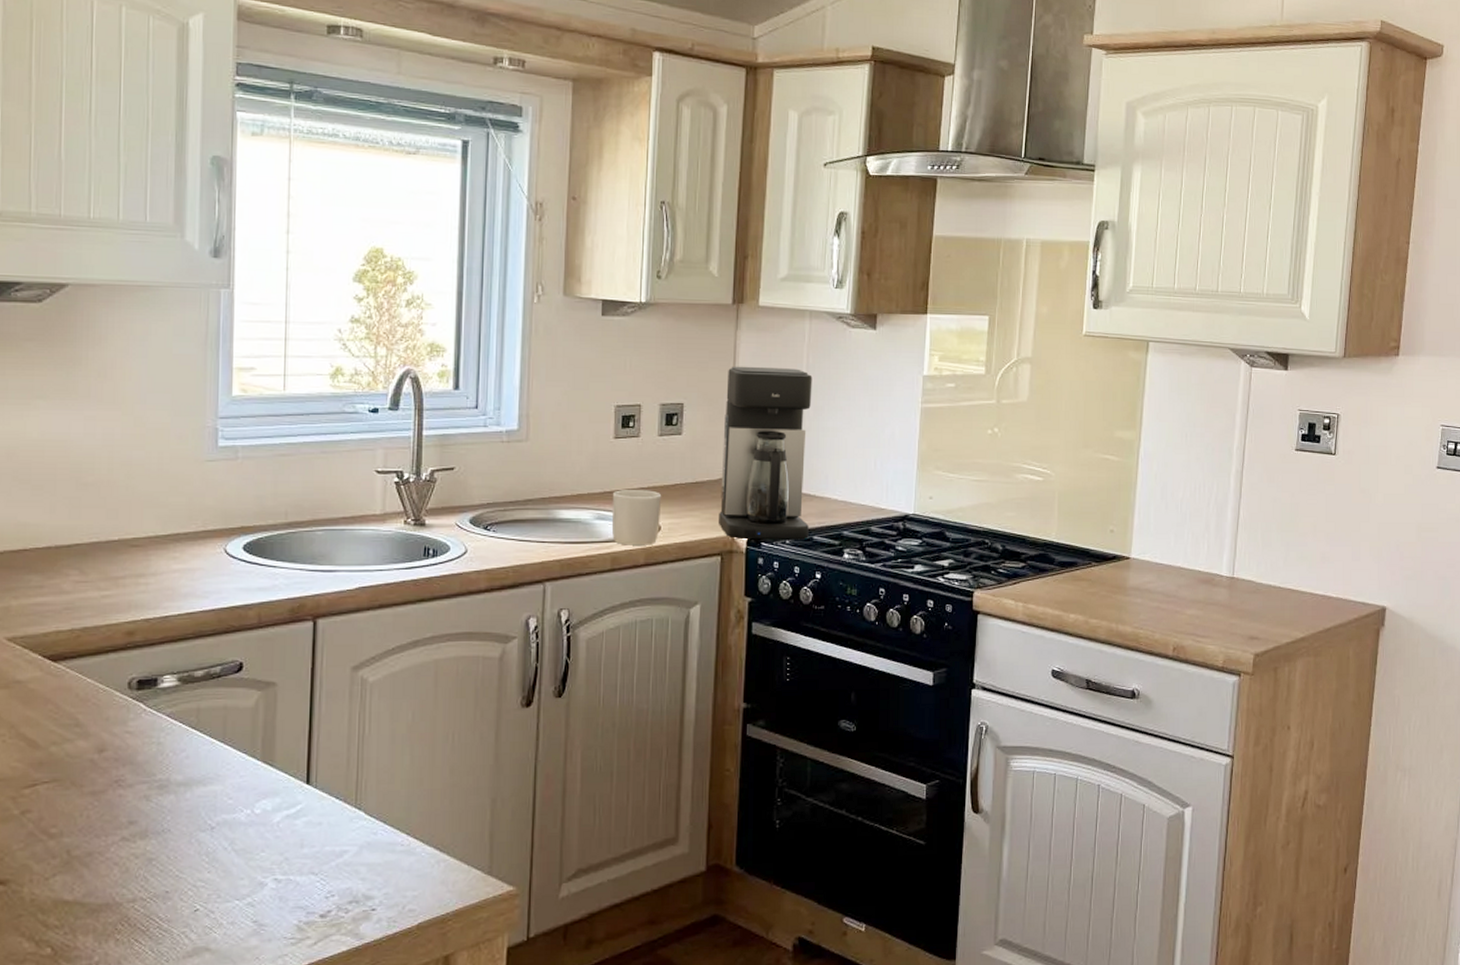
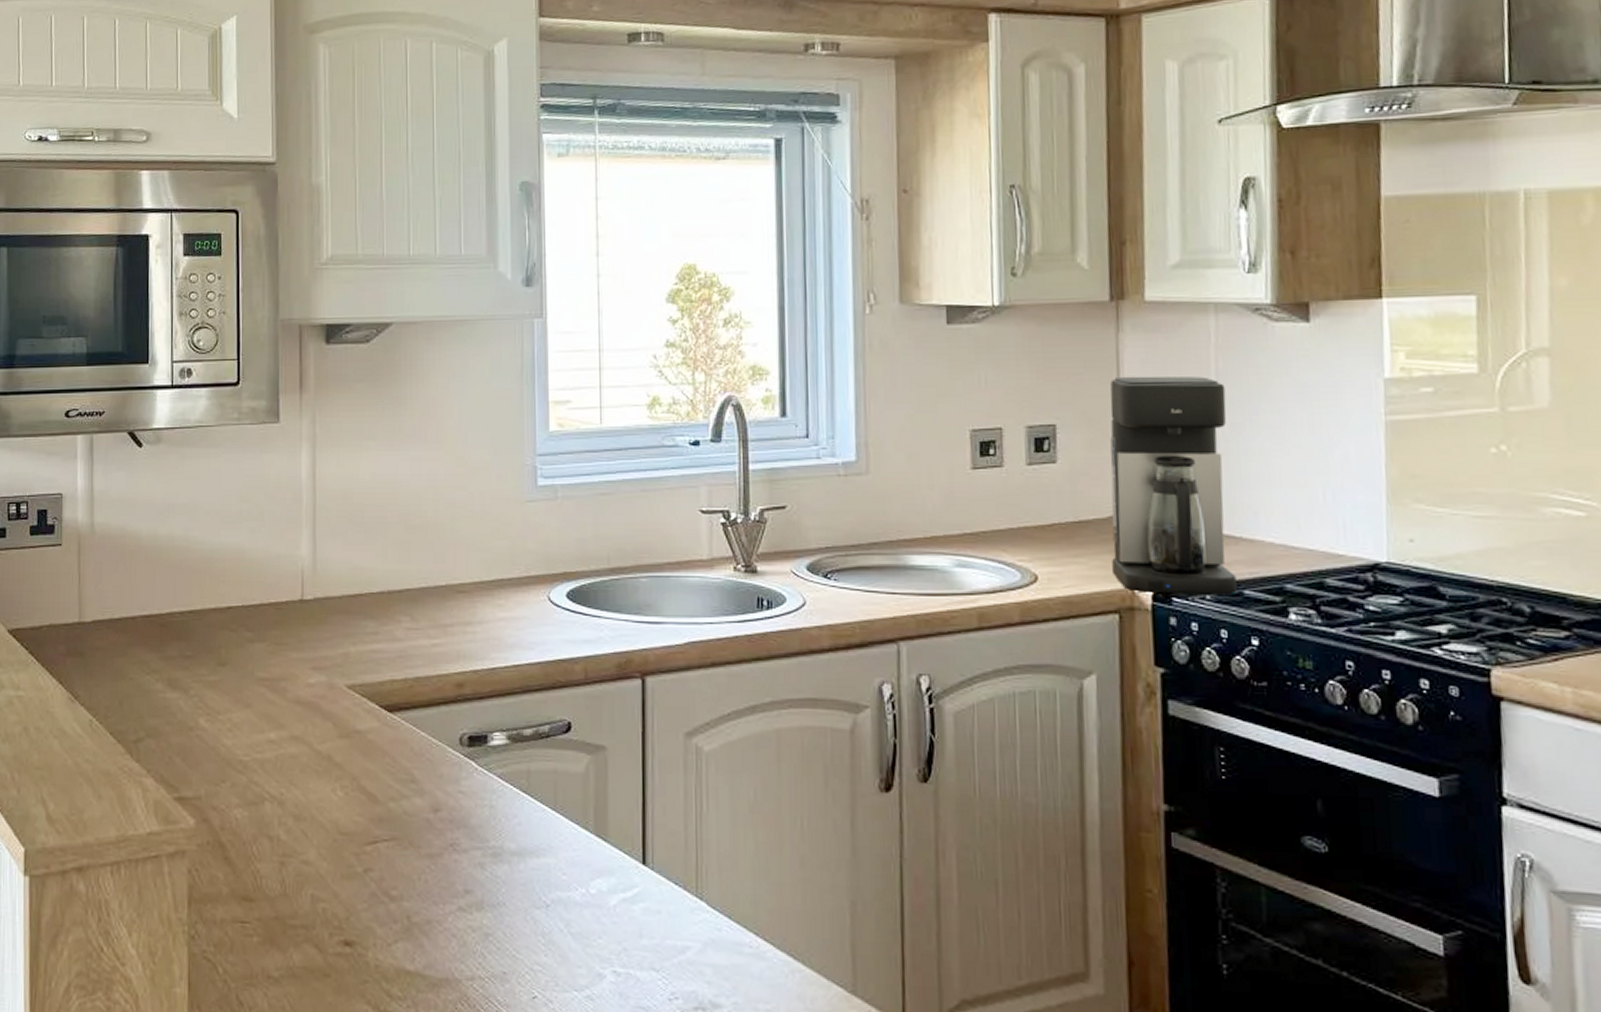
mug: present [611,490,662,545] -> none [973,531,1037,599]

